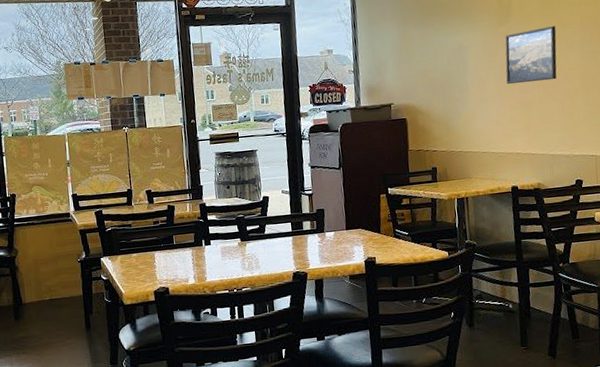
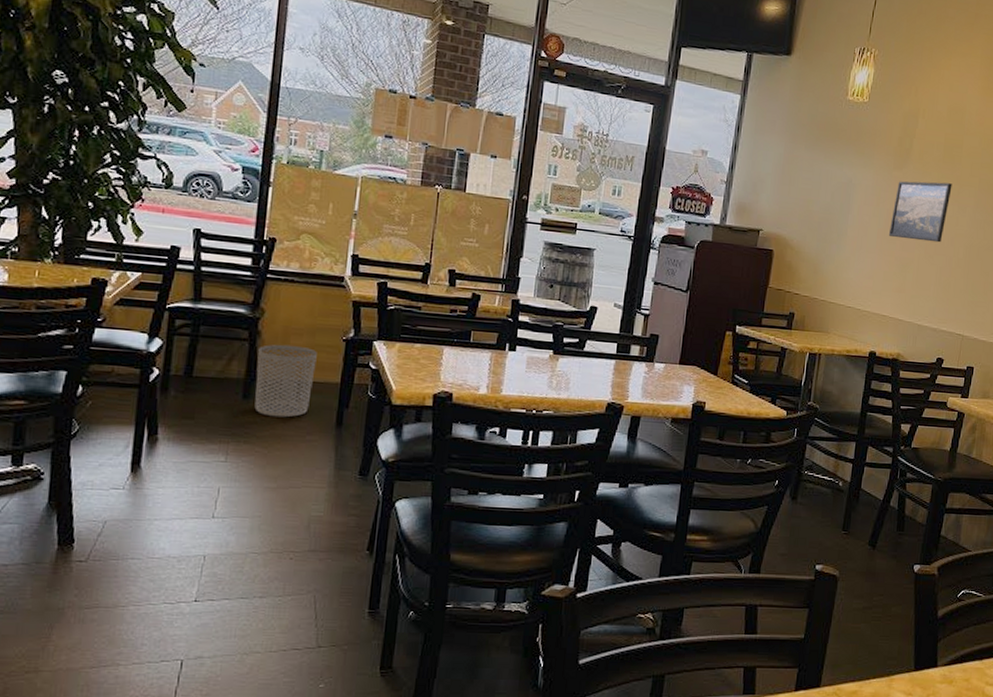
waste bin: none [19,272,64,330] -> present [254,344,317,418]

